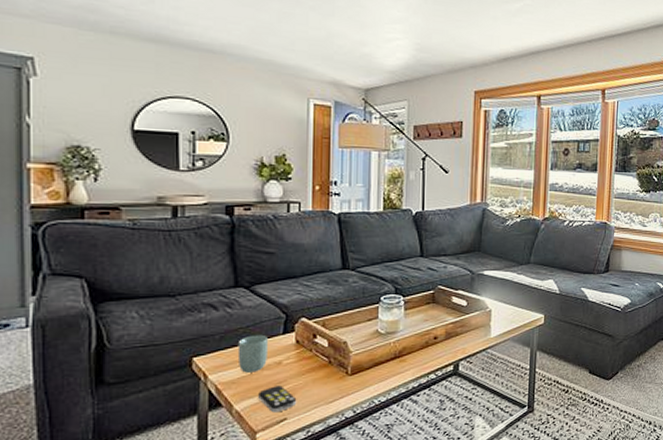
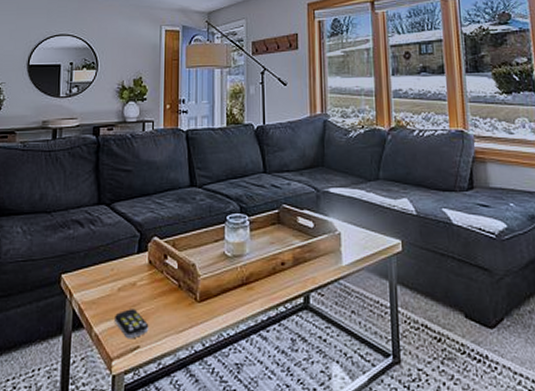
cup: present [237,334,267,373] -> none [98,253,124,293]

